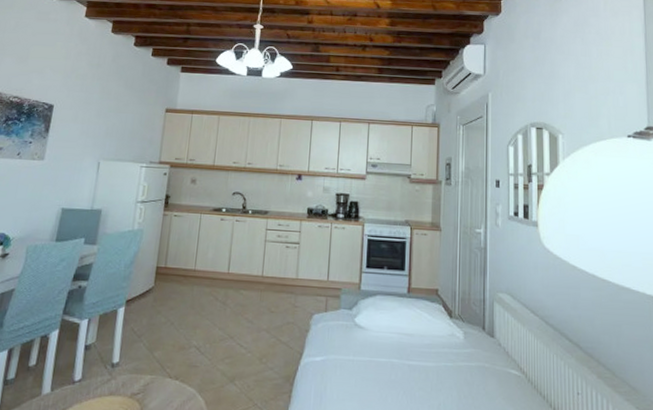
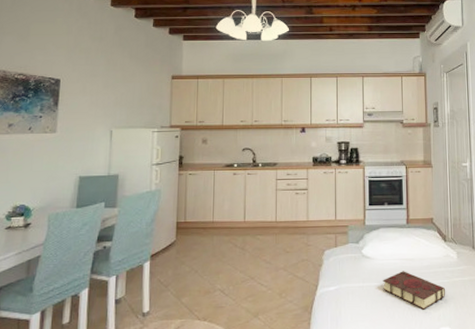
book: none [376,347,449,396] -> present [383,271,446,310]

